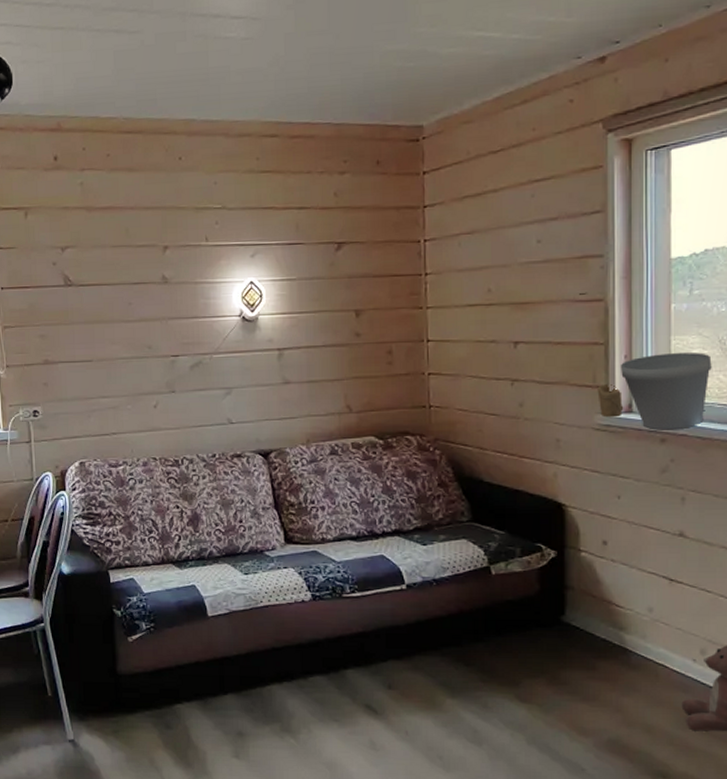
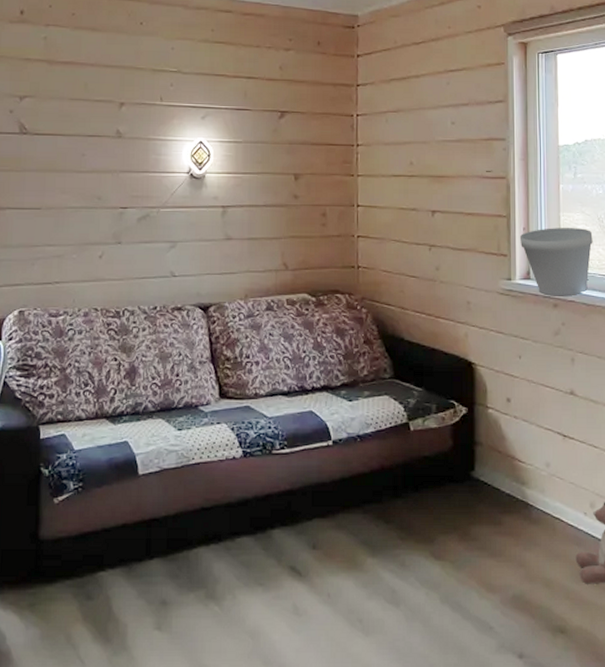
candle: present [597,384,623,418] -> none [501,253,522,283]

